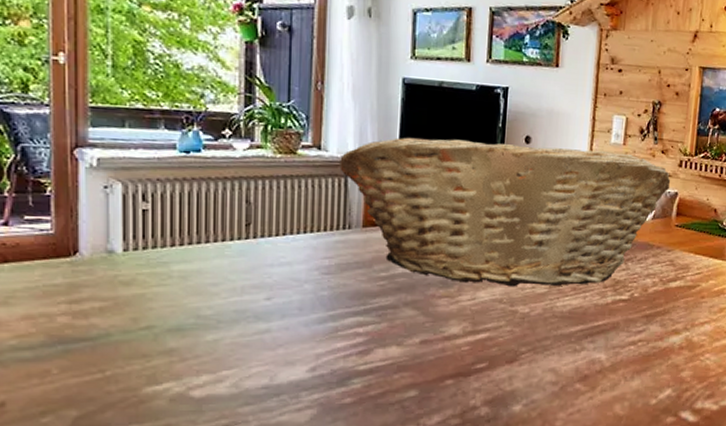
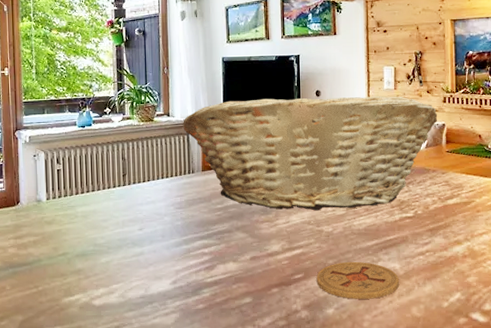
coaster: none [503,350,604,394] -> present [316,261,400,299]

